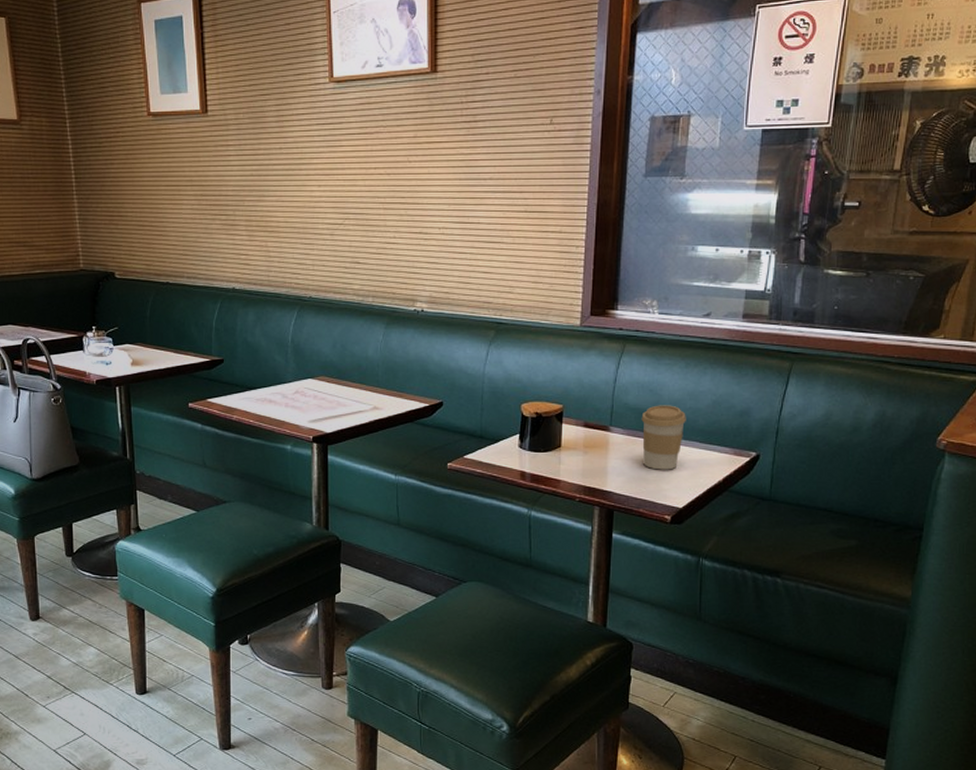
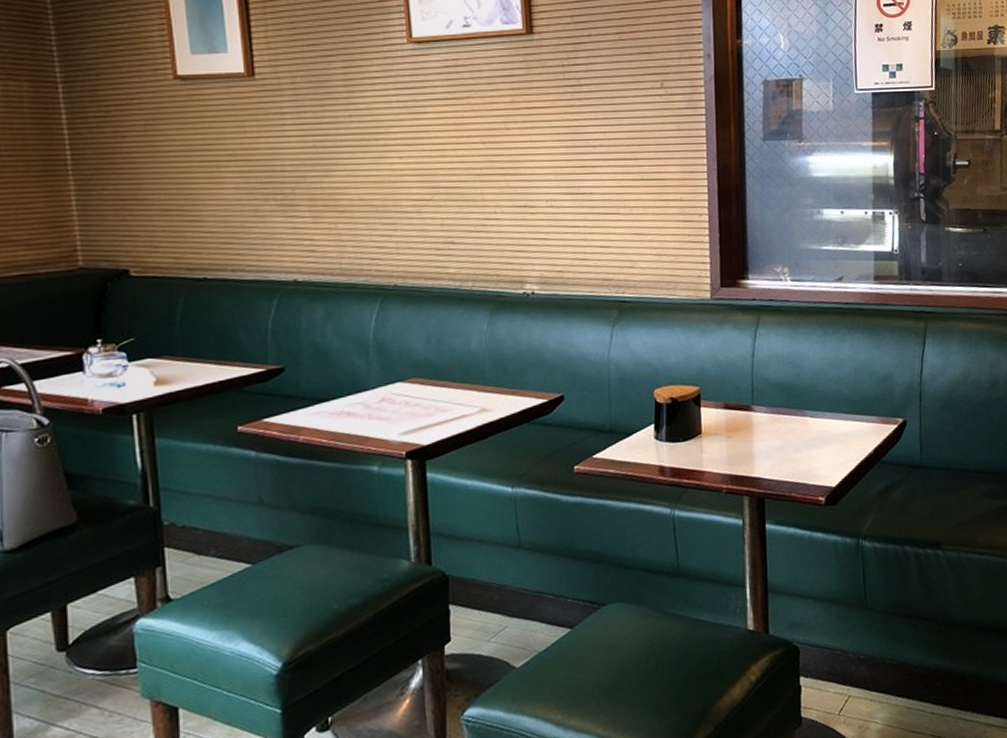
coffee cup: present [641,405,686,470] -> none [784,376,830,448]

